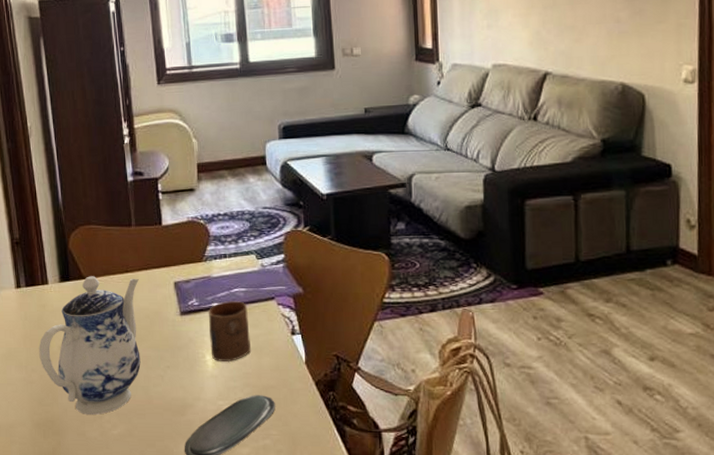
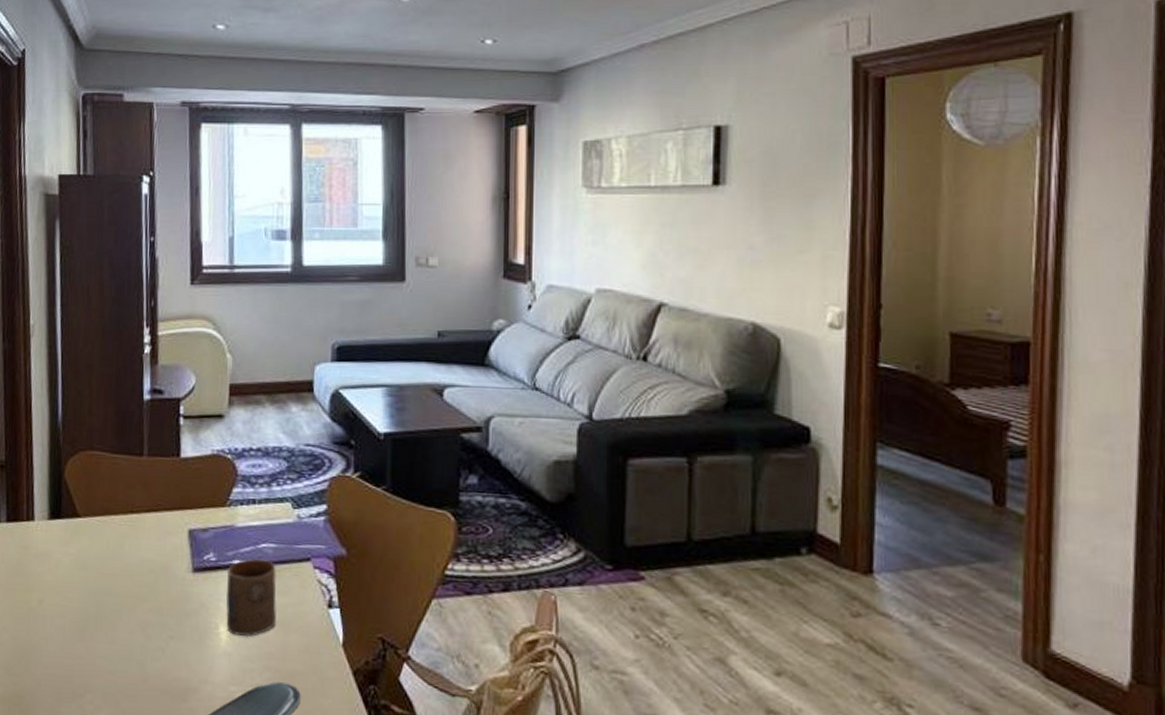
teapot: present [39,276,141,415] -> none [13,514,146,693]

